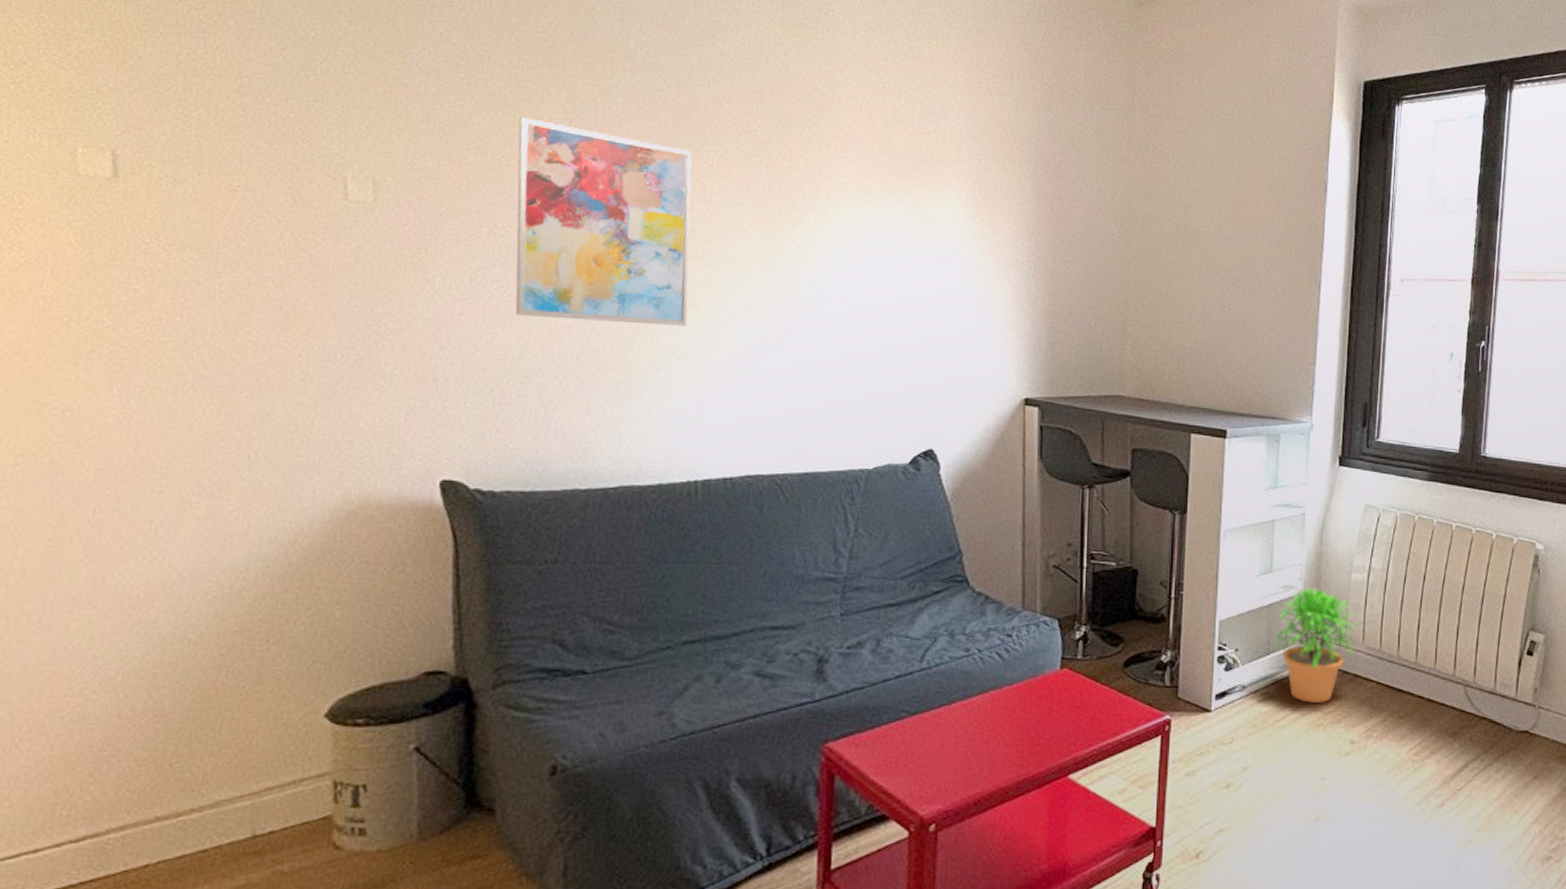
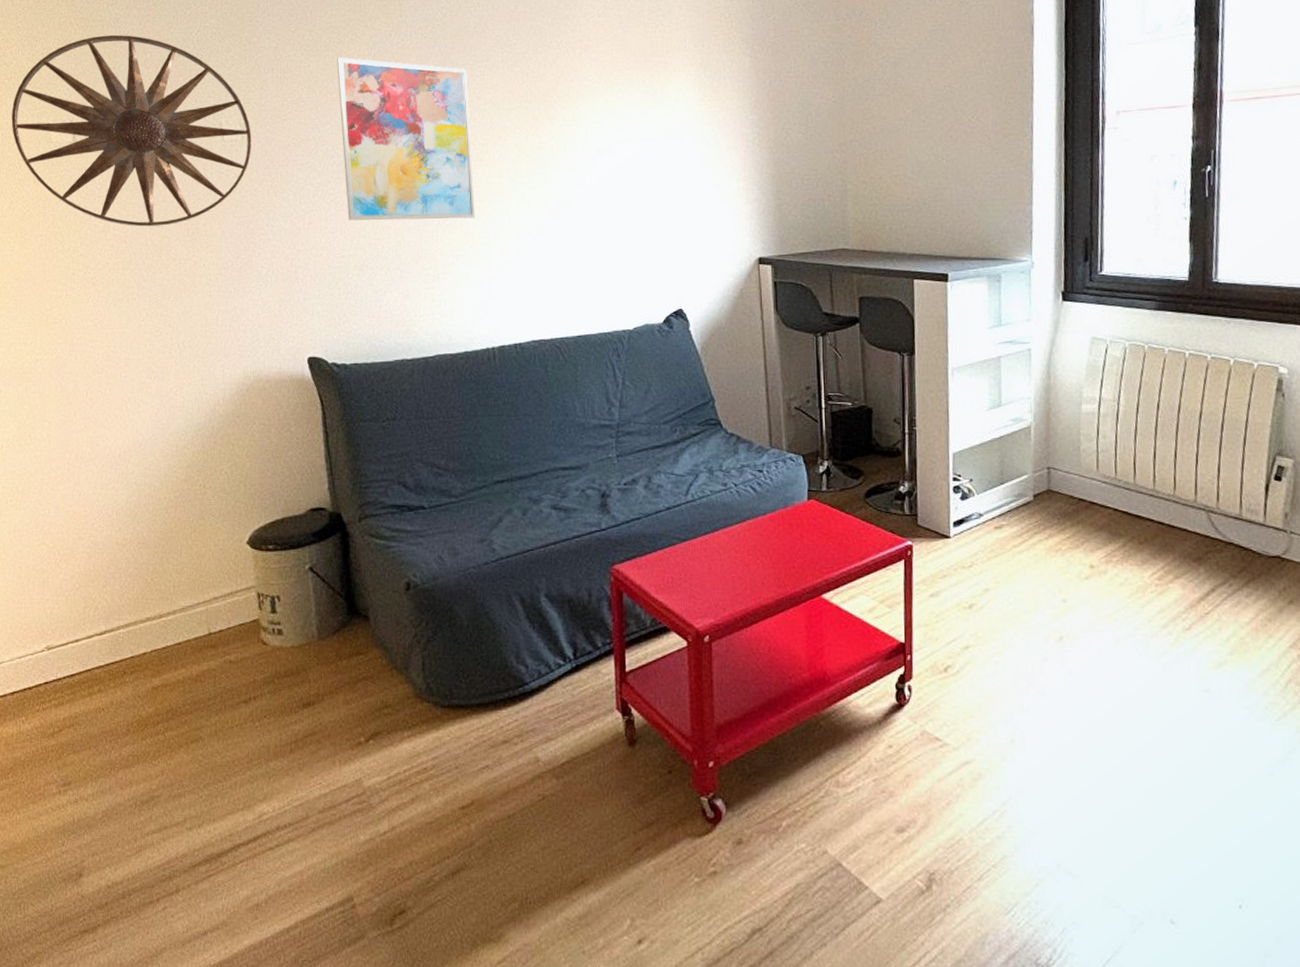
wall art: none [13,46,389,300] -> present [11,34,252,227]
potted plant: present [1274,587,1359,703] -> none [1006,419,1092,529]

